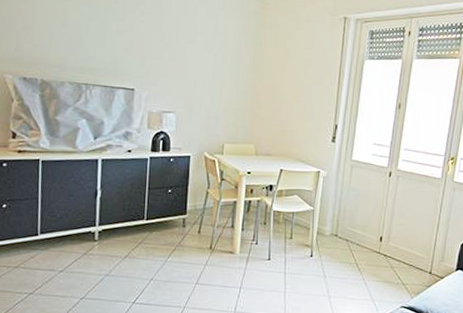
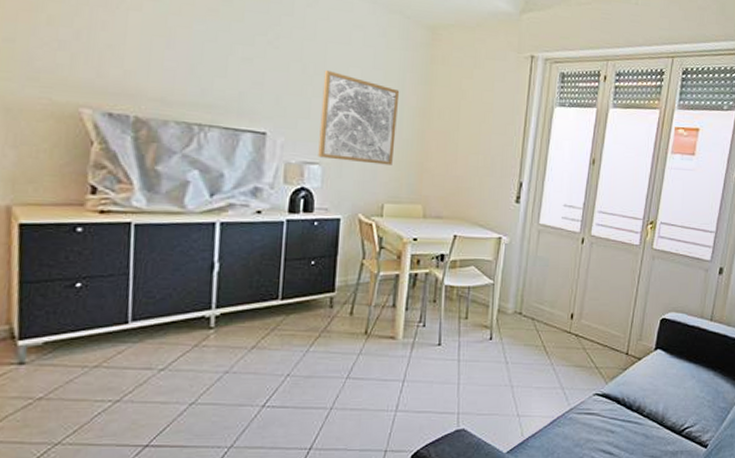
wall art: none [173,37,236,113] -> present [318,69,400,165]

